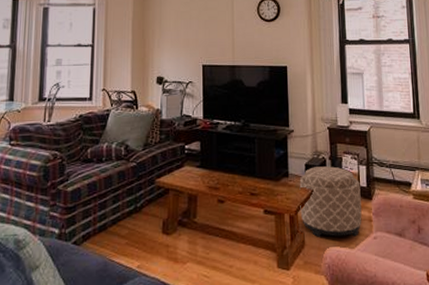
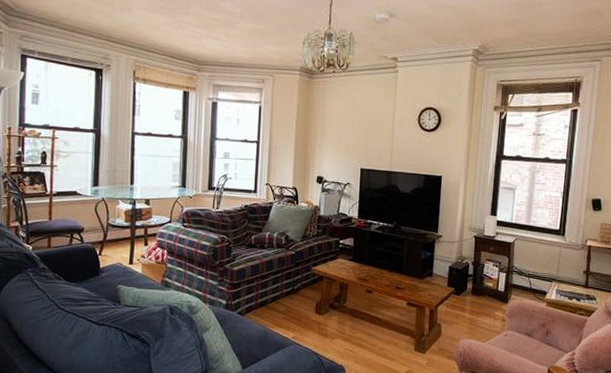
ottoman: present [299,166,362,237] -> none [440,270,498,333]

